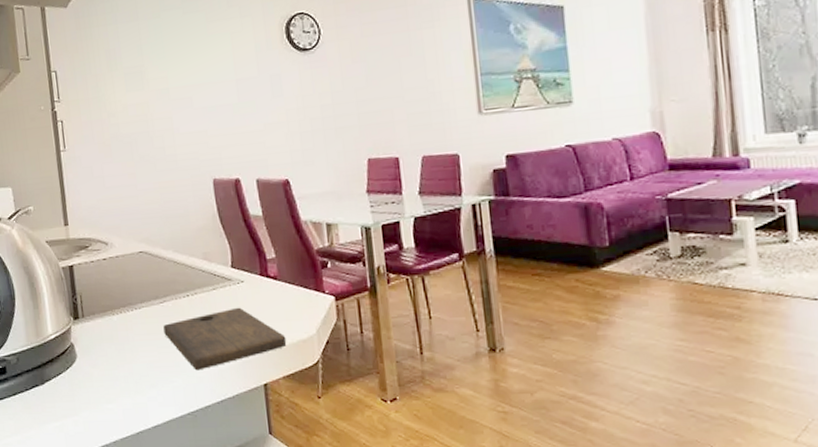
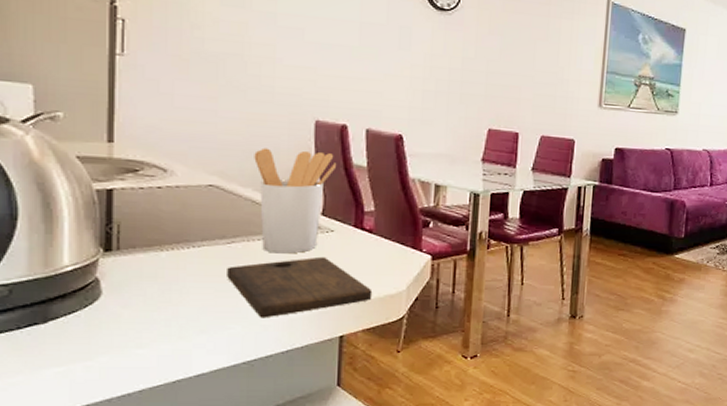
utensil holder: none [169,207,237,309] -> present [254,147,337,254]

